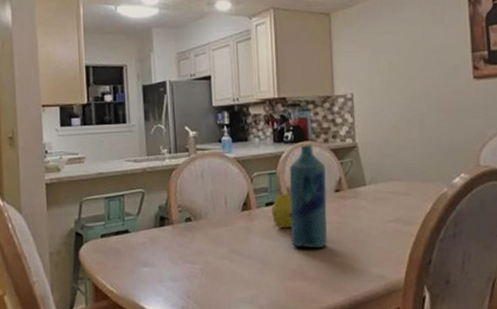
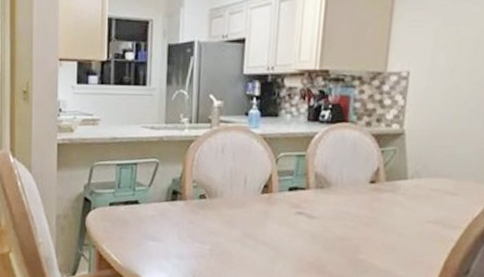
fruit: present [271,193,292,229] -> none [293,178,319,218]
bottle: present [289,144,327,249] -> none [312,126,363,243]

